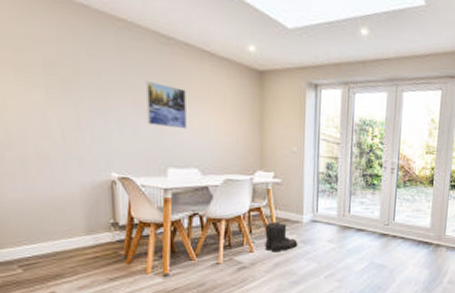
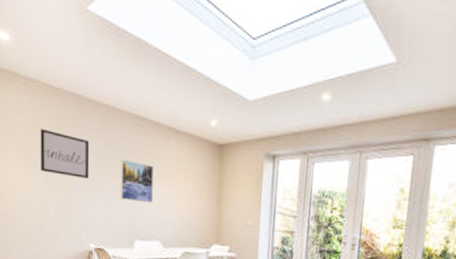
wall art: none [34,40,106,102] -> present [40,129,90,180]

